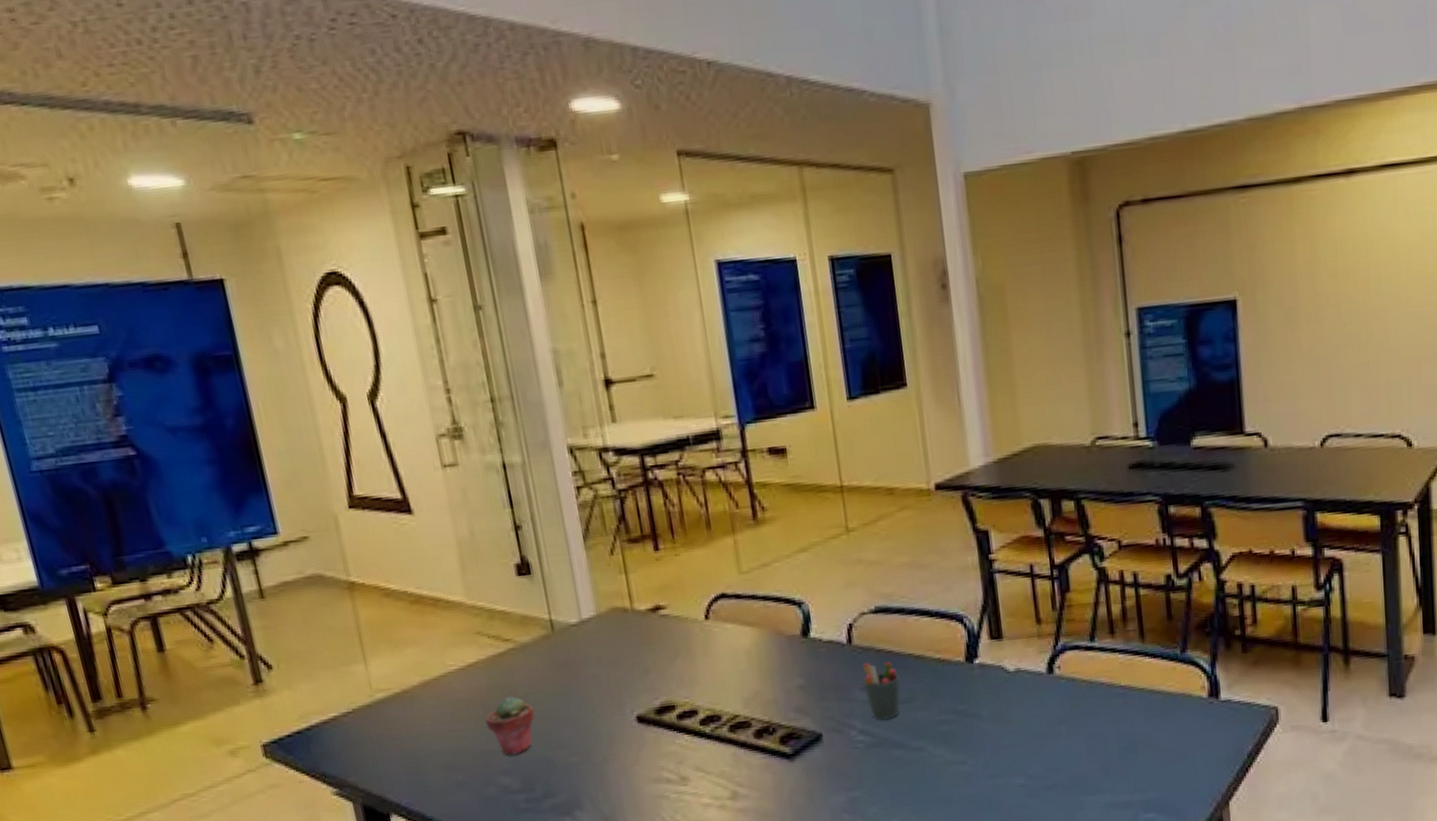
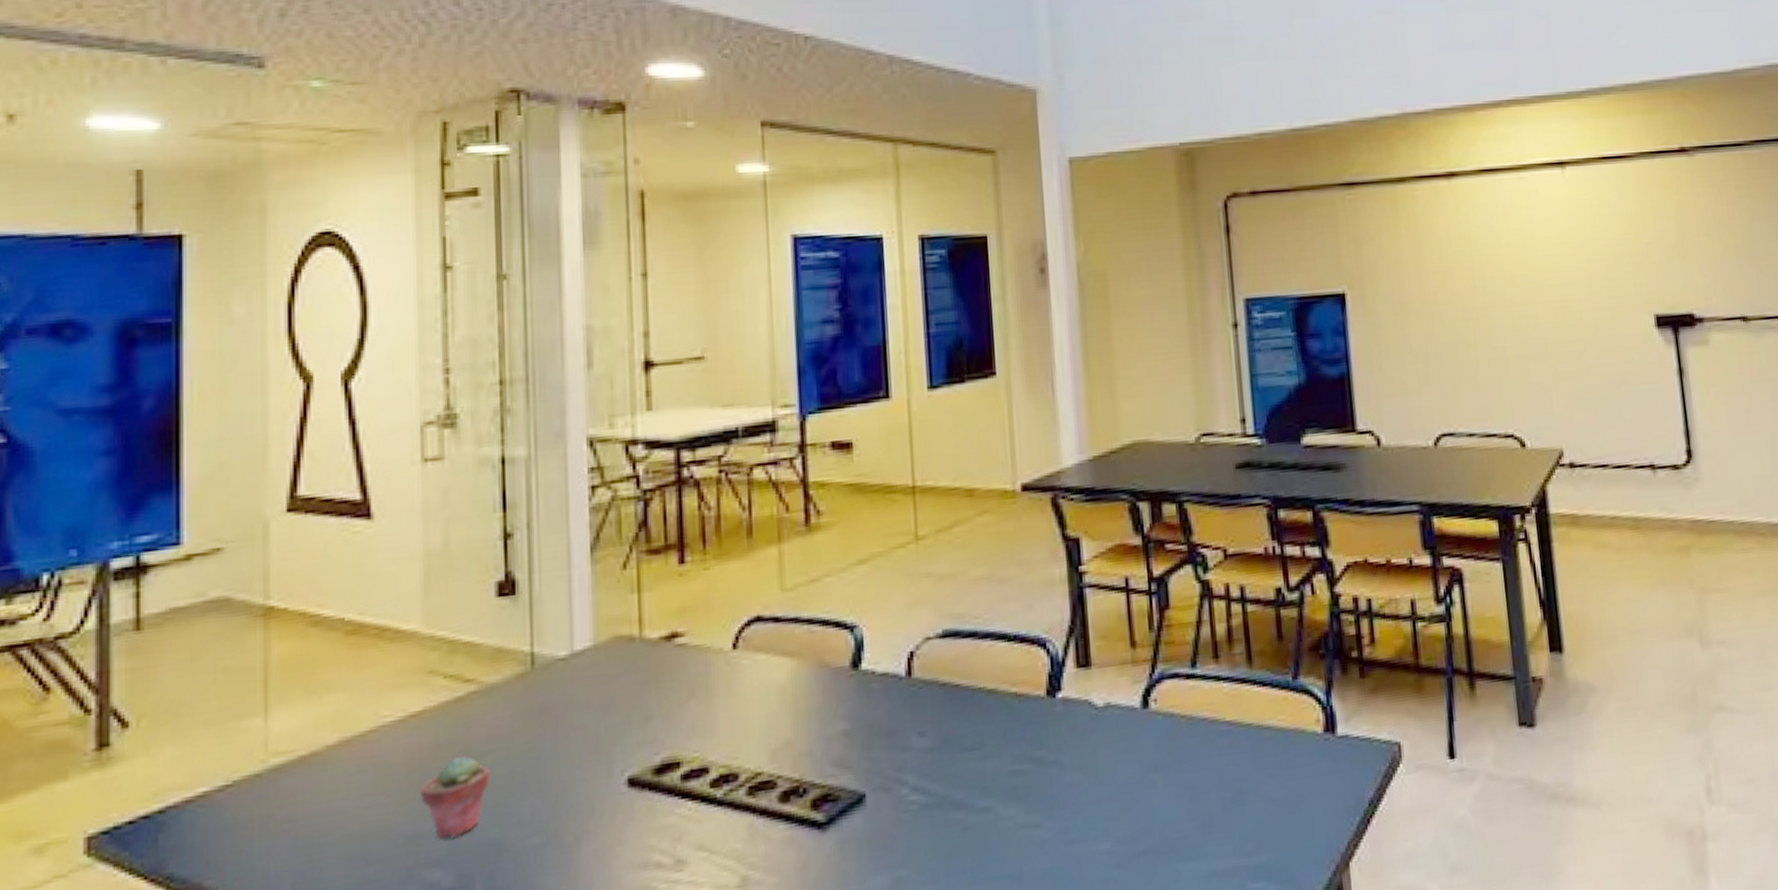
pen holder: present [862,661,901,720] -> none [921,697,968,773]

